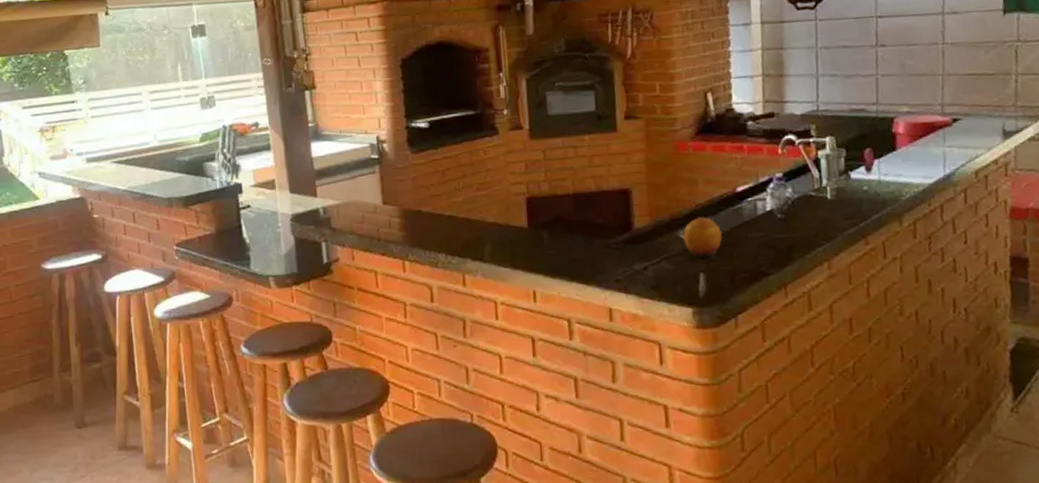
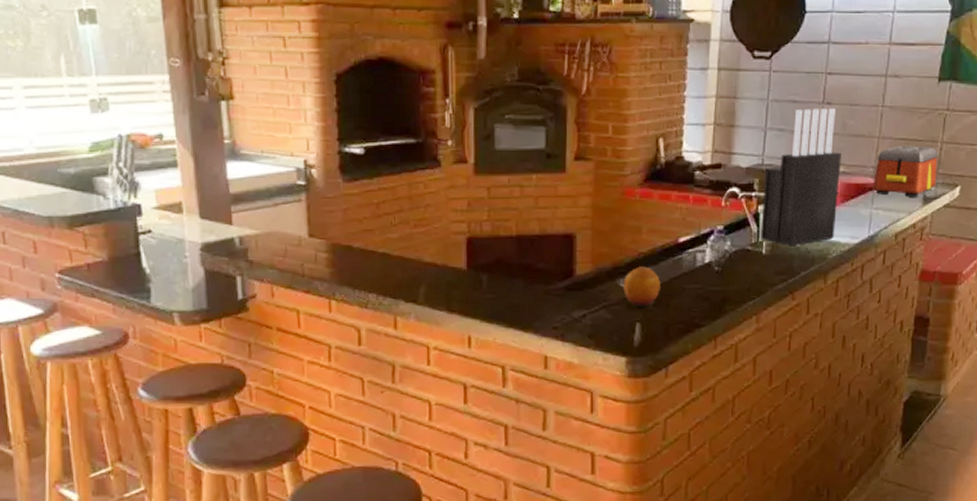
knife block: none [821,49,906,189] -> present [761,107,841,245]
toaster: none [942,80,1017,133] -> present [873,145,938,197]

